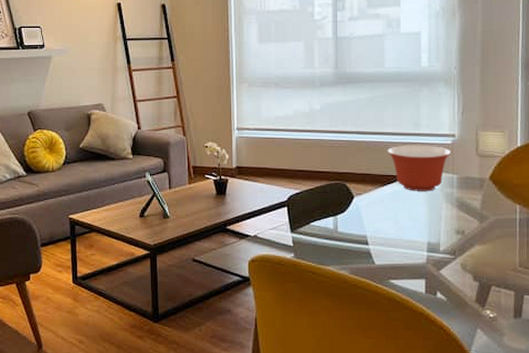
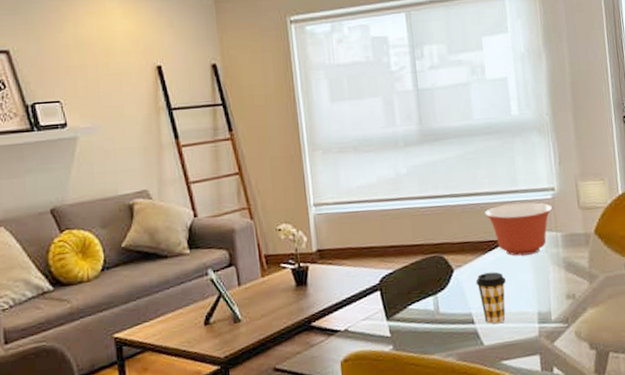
coffee cup: none [373,202,401,248] -> present [476,271,506,325]

